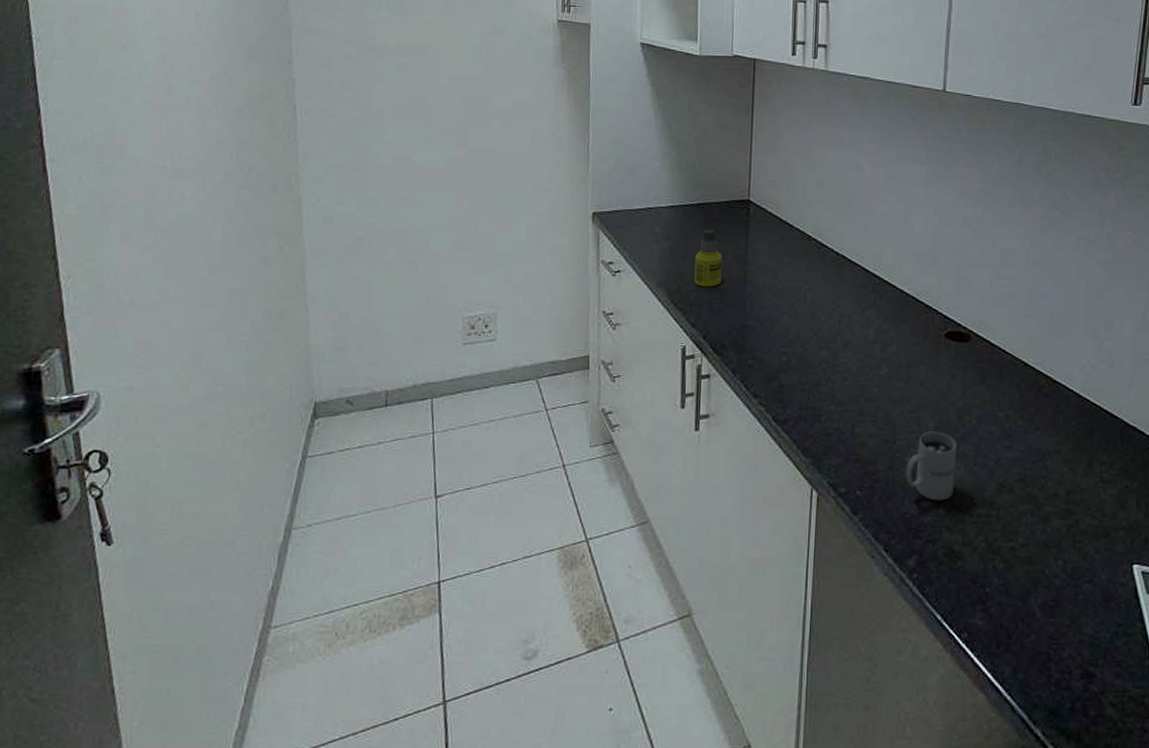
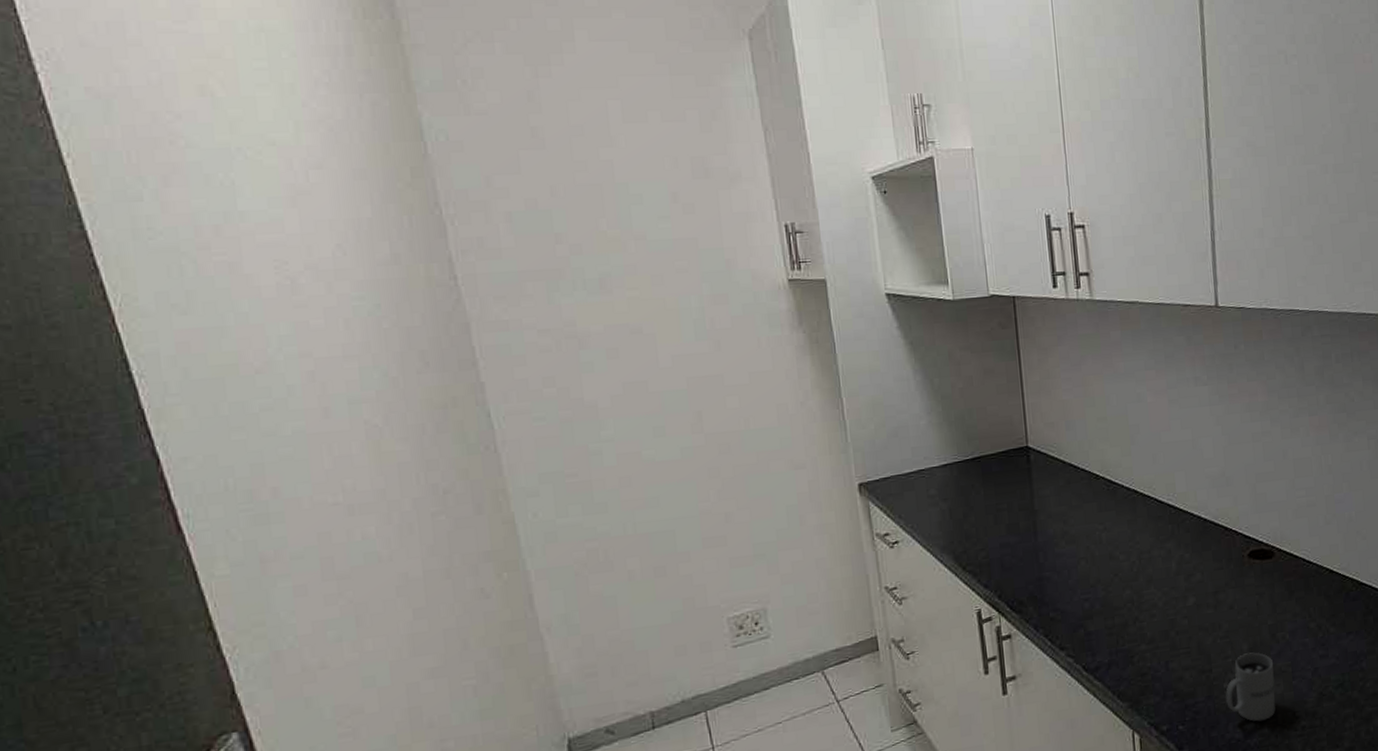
bottle: present [694,230,722,287] -> none [978,483,1010,545]

